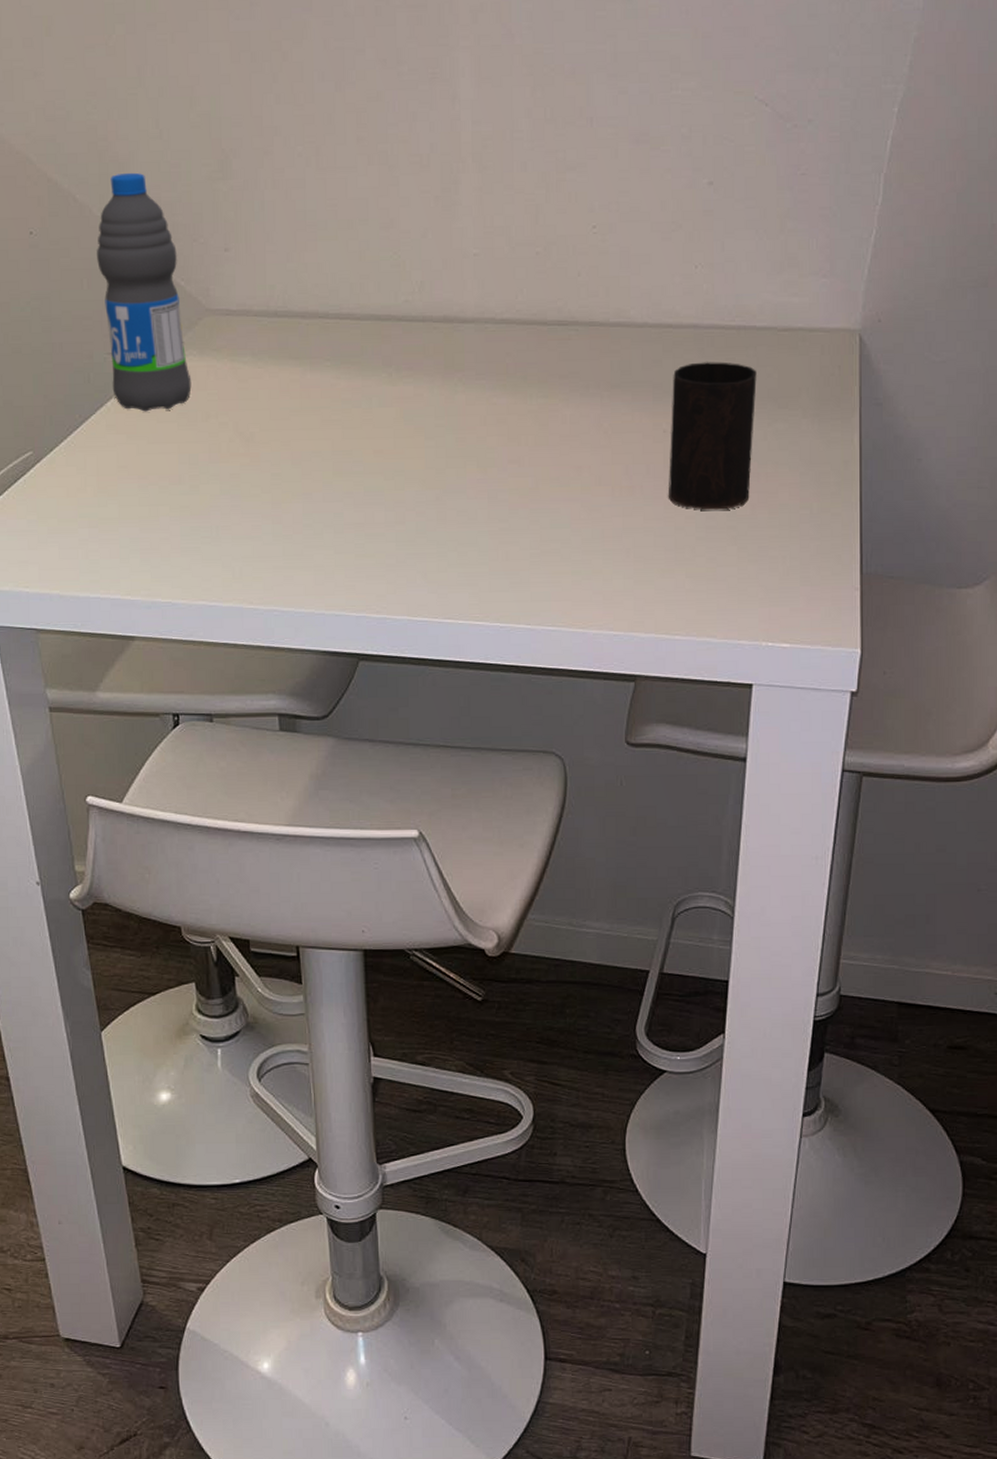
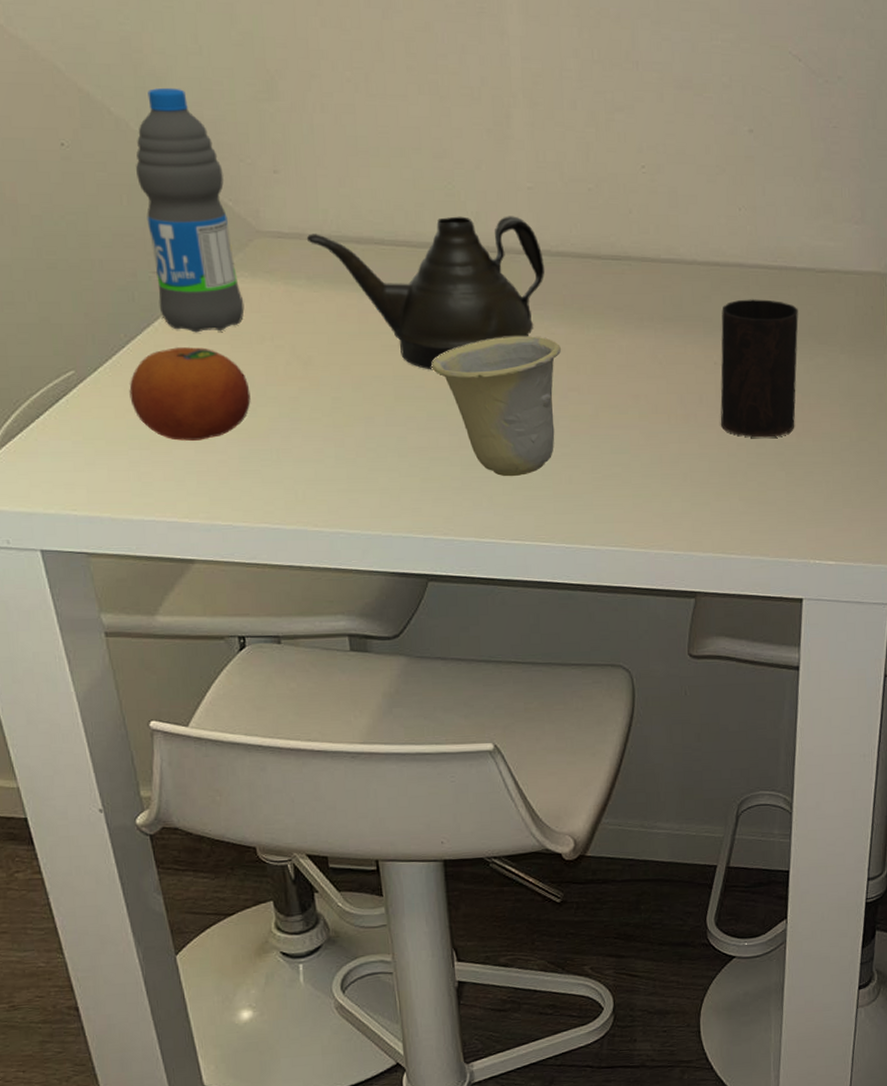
fruit: none [81,426,194,519] -> present [129,347,251,441]
teapot: none [253,284,489,445] -> present [306,216,545,370]
cup: none [370,407,503,553] -> present [431,336,562,477]

